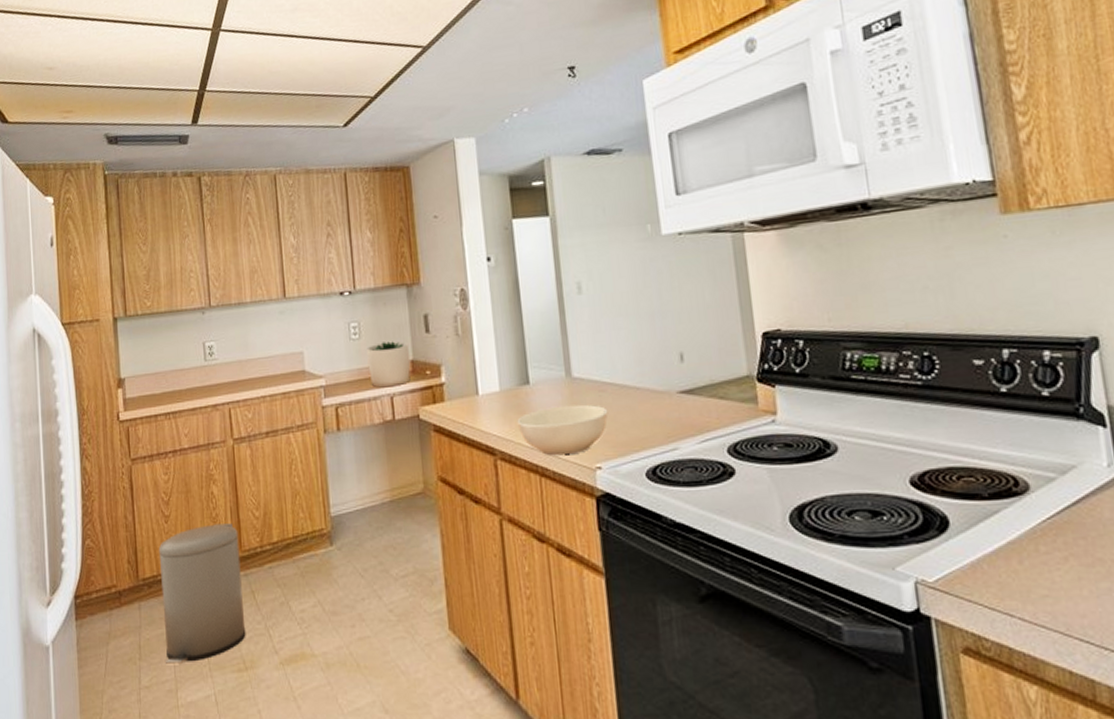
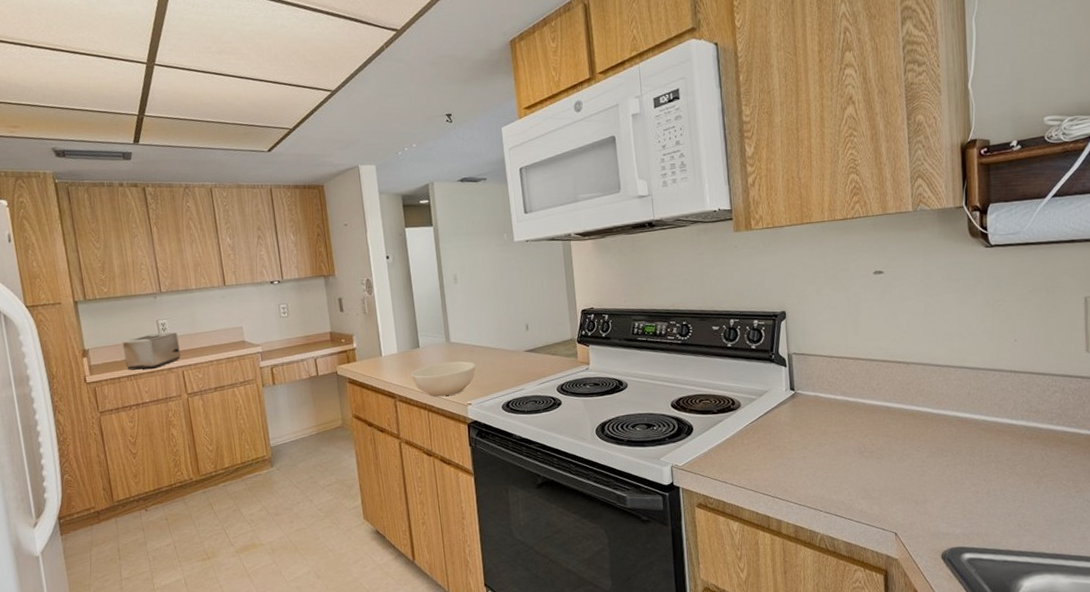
pedal bin: present [158,523,246,664] -> none [129,456,207,560]
toaster: none [162,358,229,406] -> present [122,332,181,370]
planter: present [367,341,411,388] -> none [294,318,330,353]

